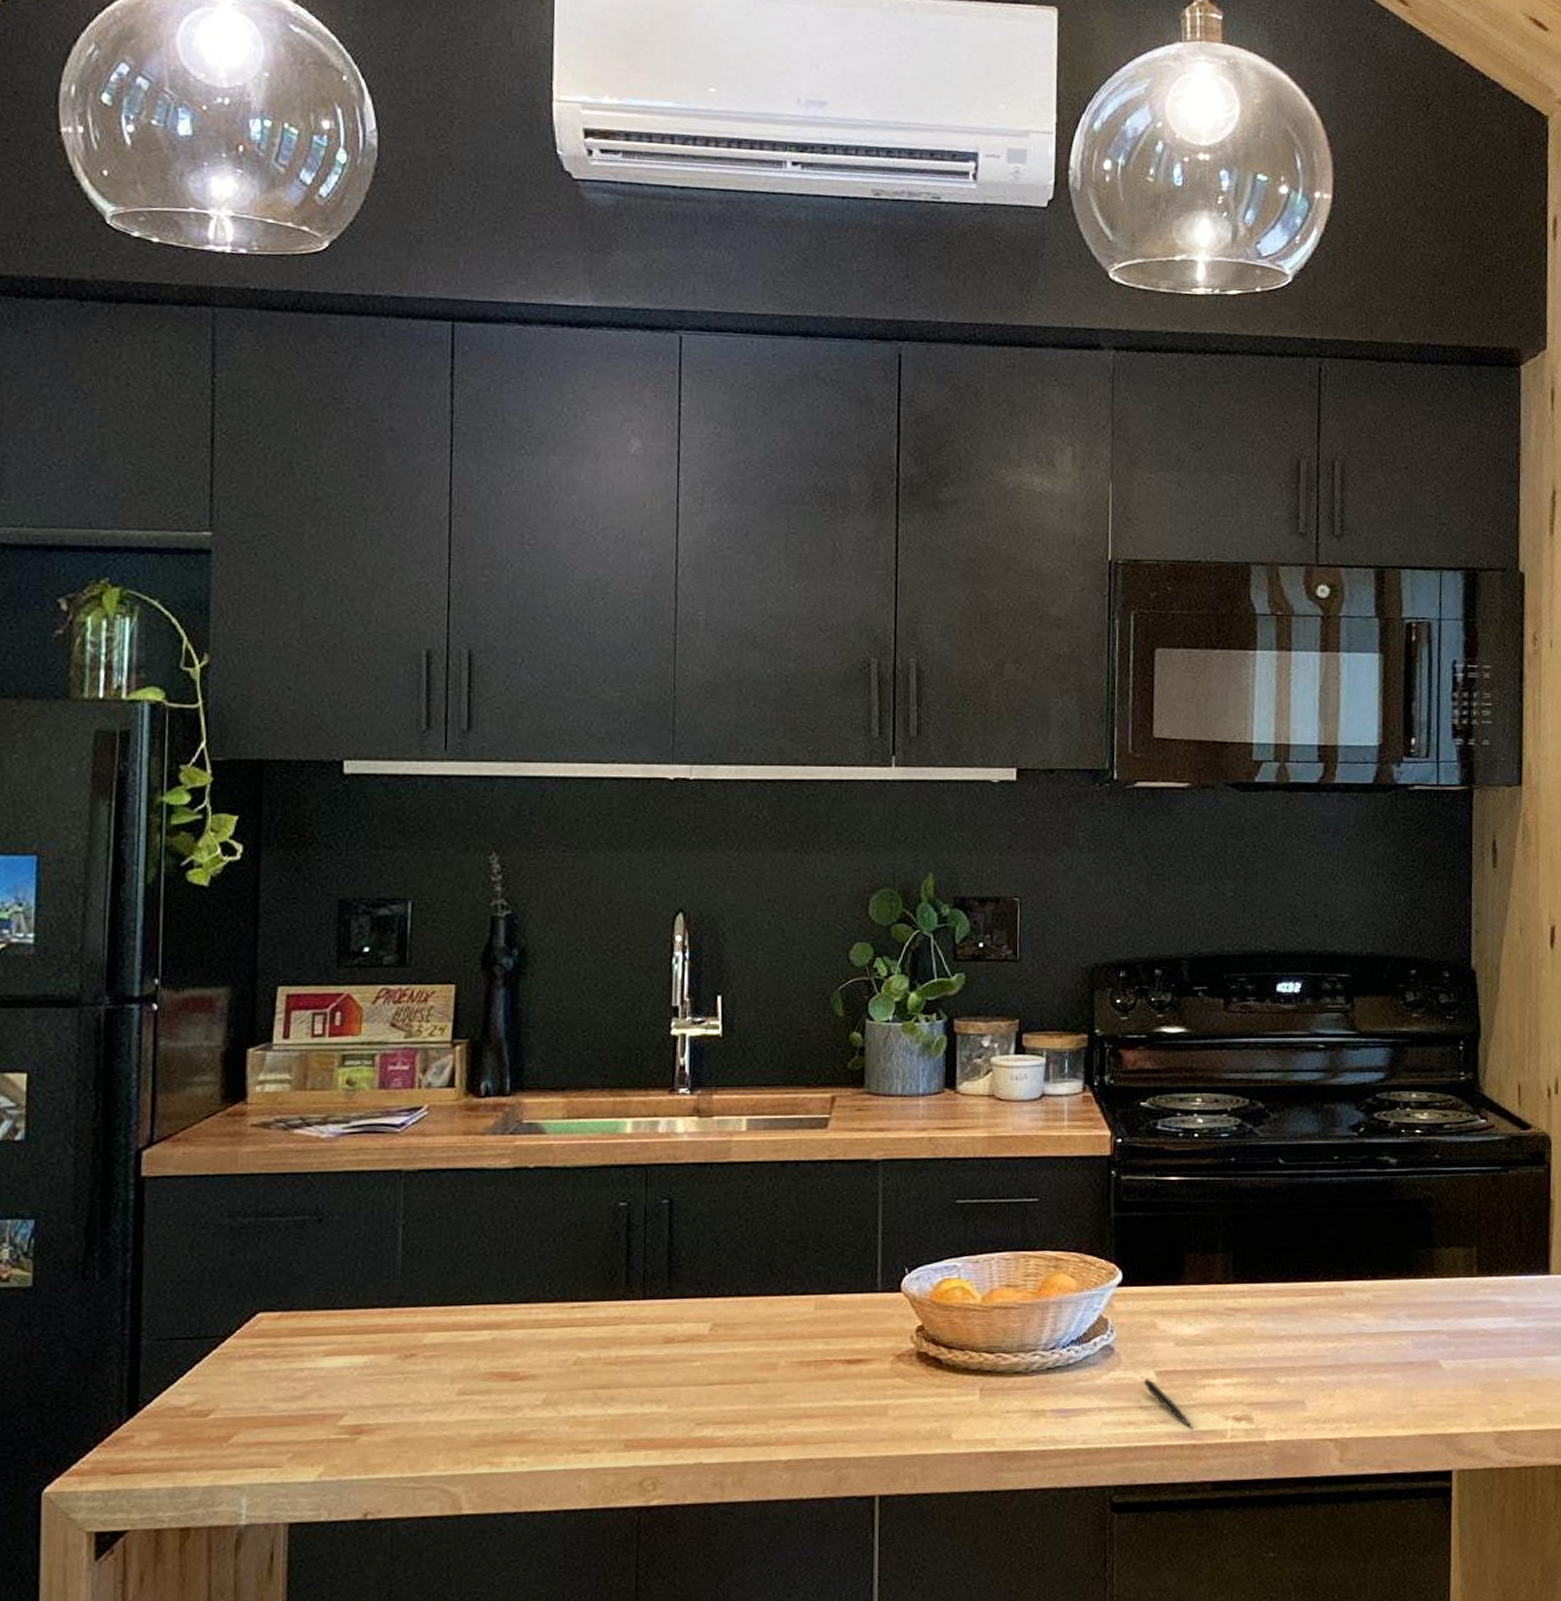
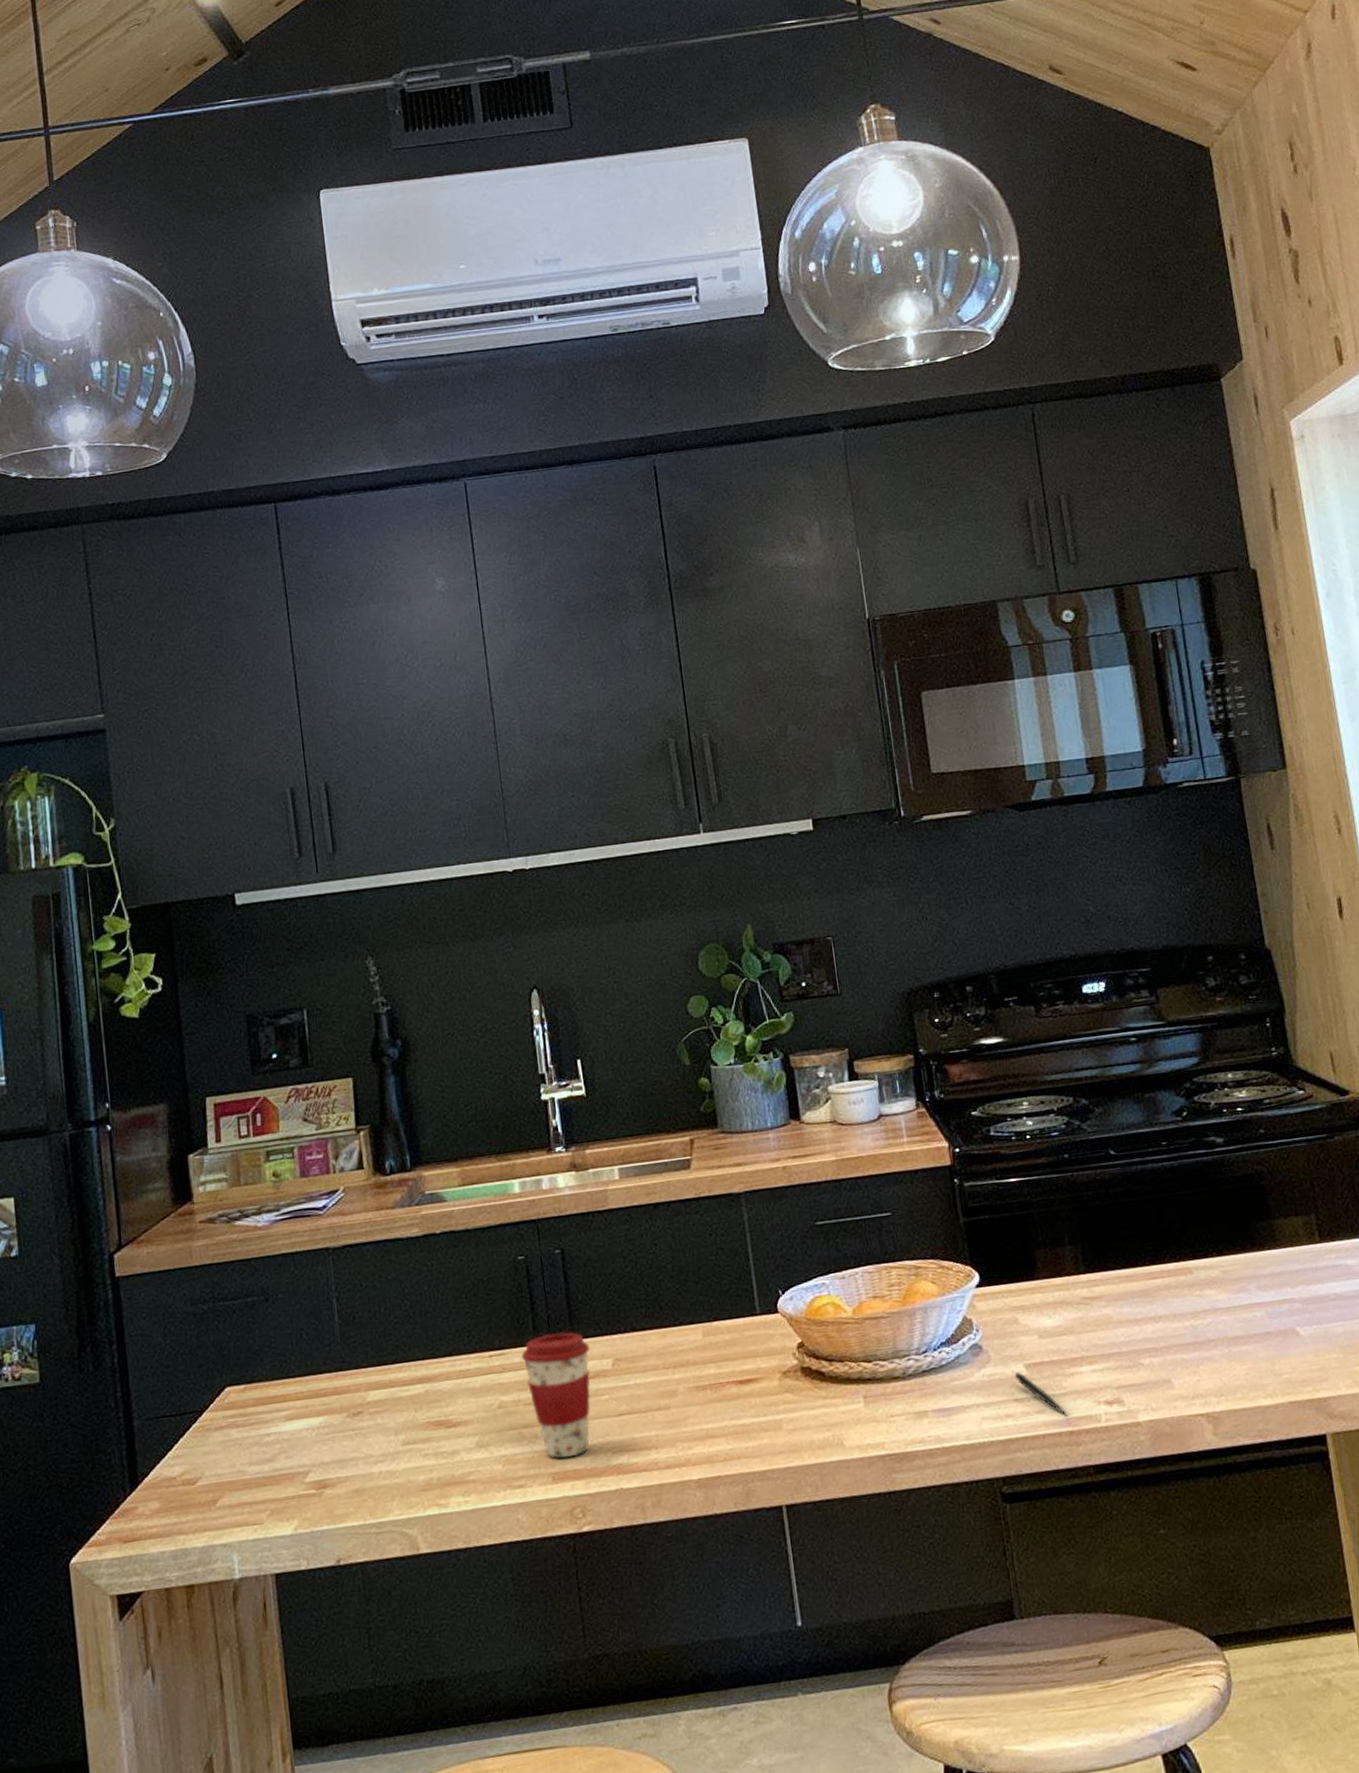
coffee cup: none [607,1288,686,1425] -> present [521,1332,591,1458]

